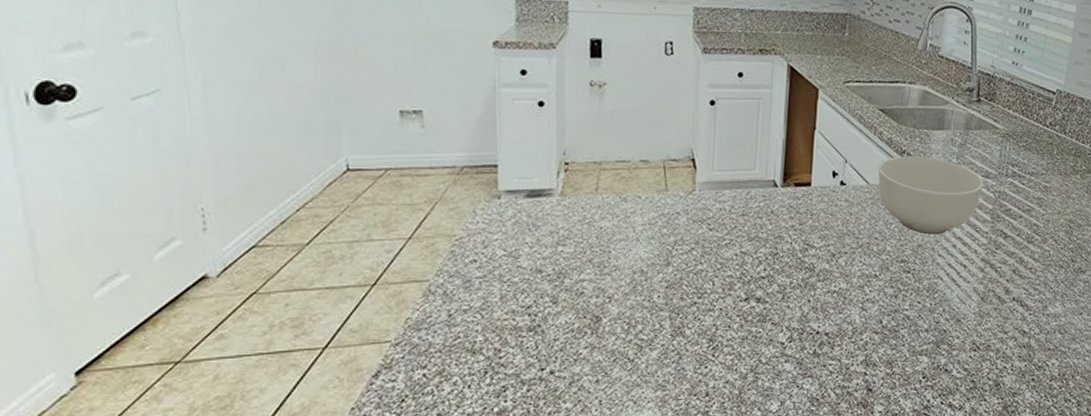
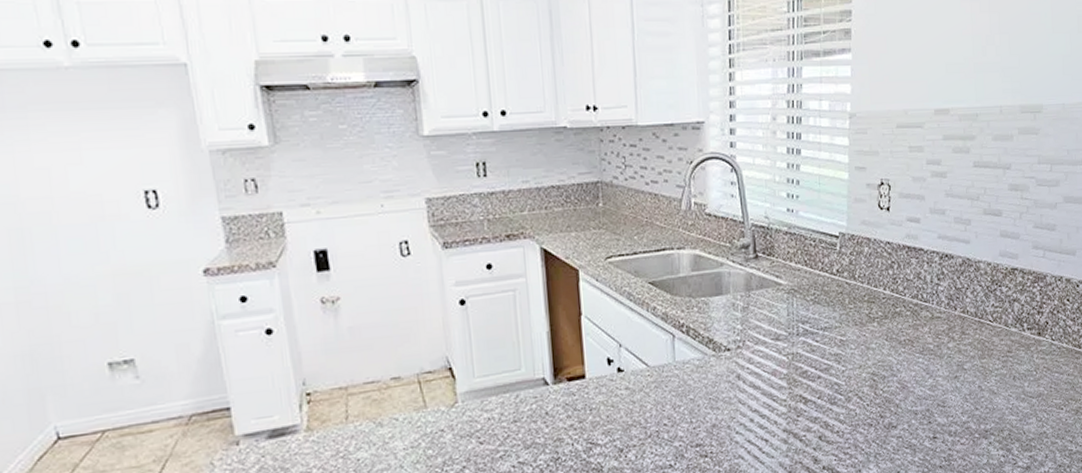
bowl: present [877,156,984,235] -> none [656,327,775,413]

